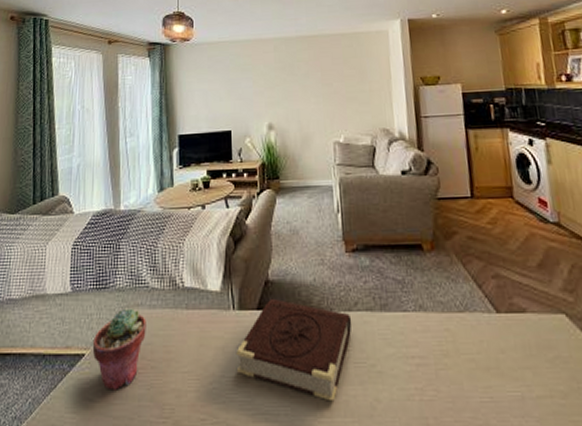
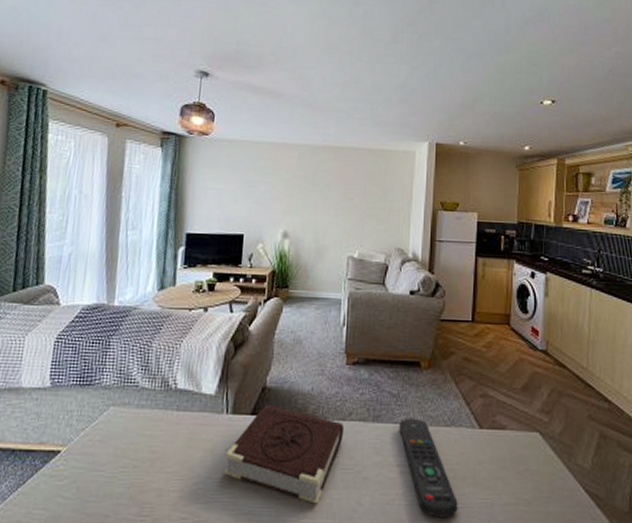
potted succulent: present [92,308,146,390] -> none [69,406,133,488]
remote control: none [408,305,486,415] -> present [399,418,458,518]

